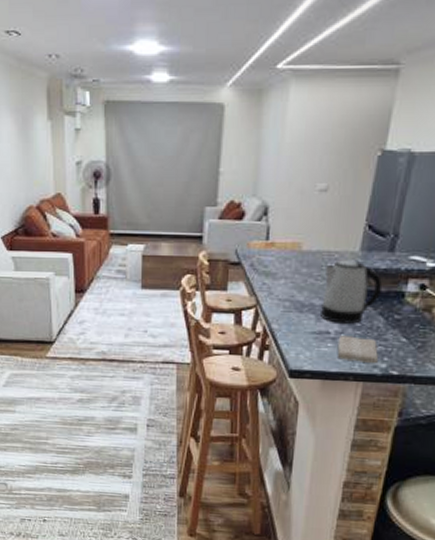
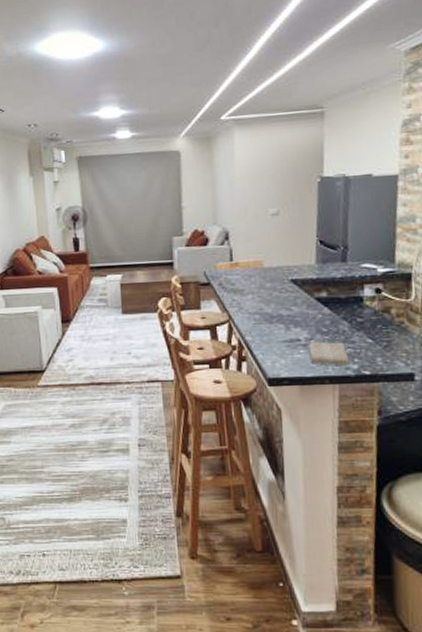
kettle: present [321,260,382,324] -> none [287,272,341,331]

